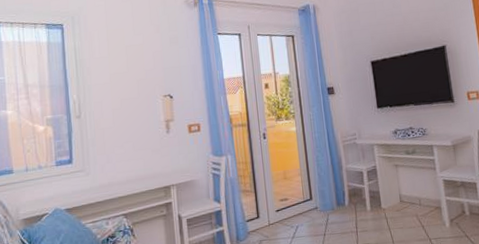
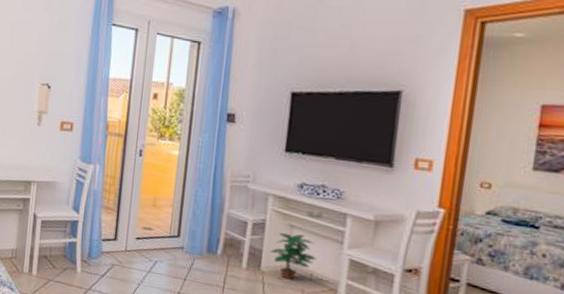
potted plant: none [385,170,420,210] -> present [270,232,317,280]

